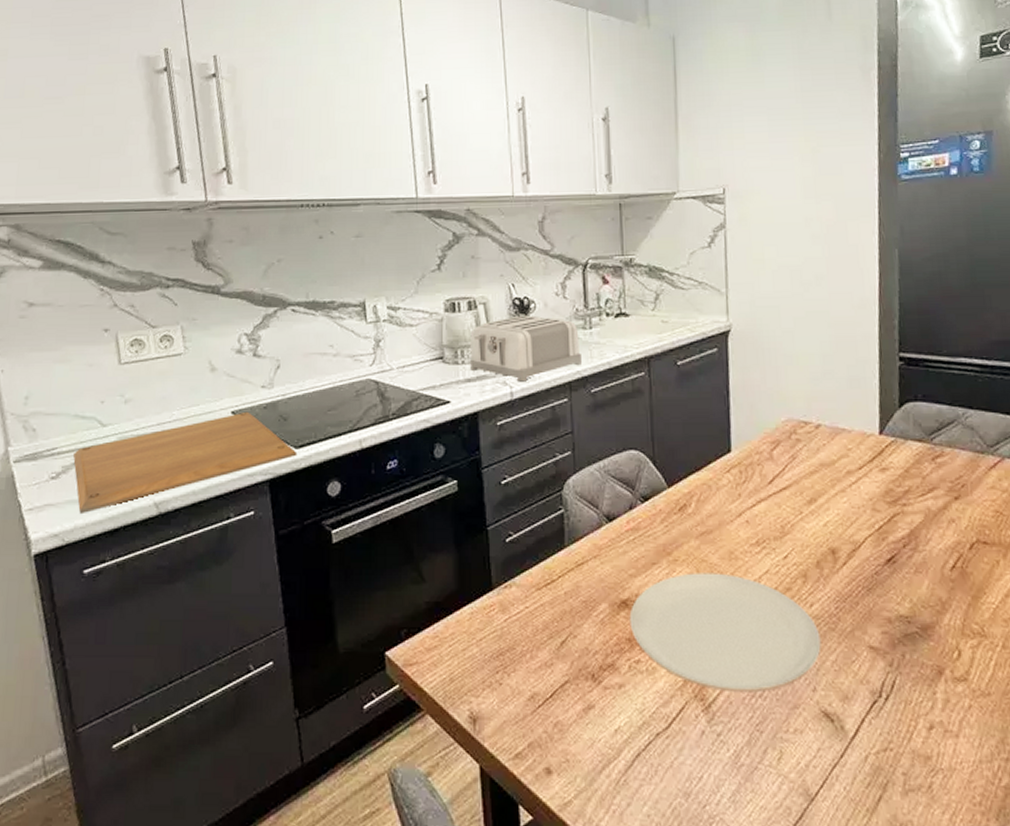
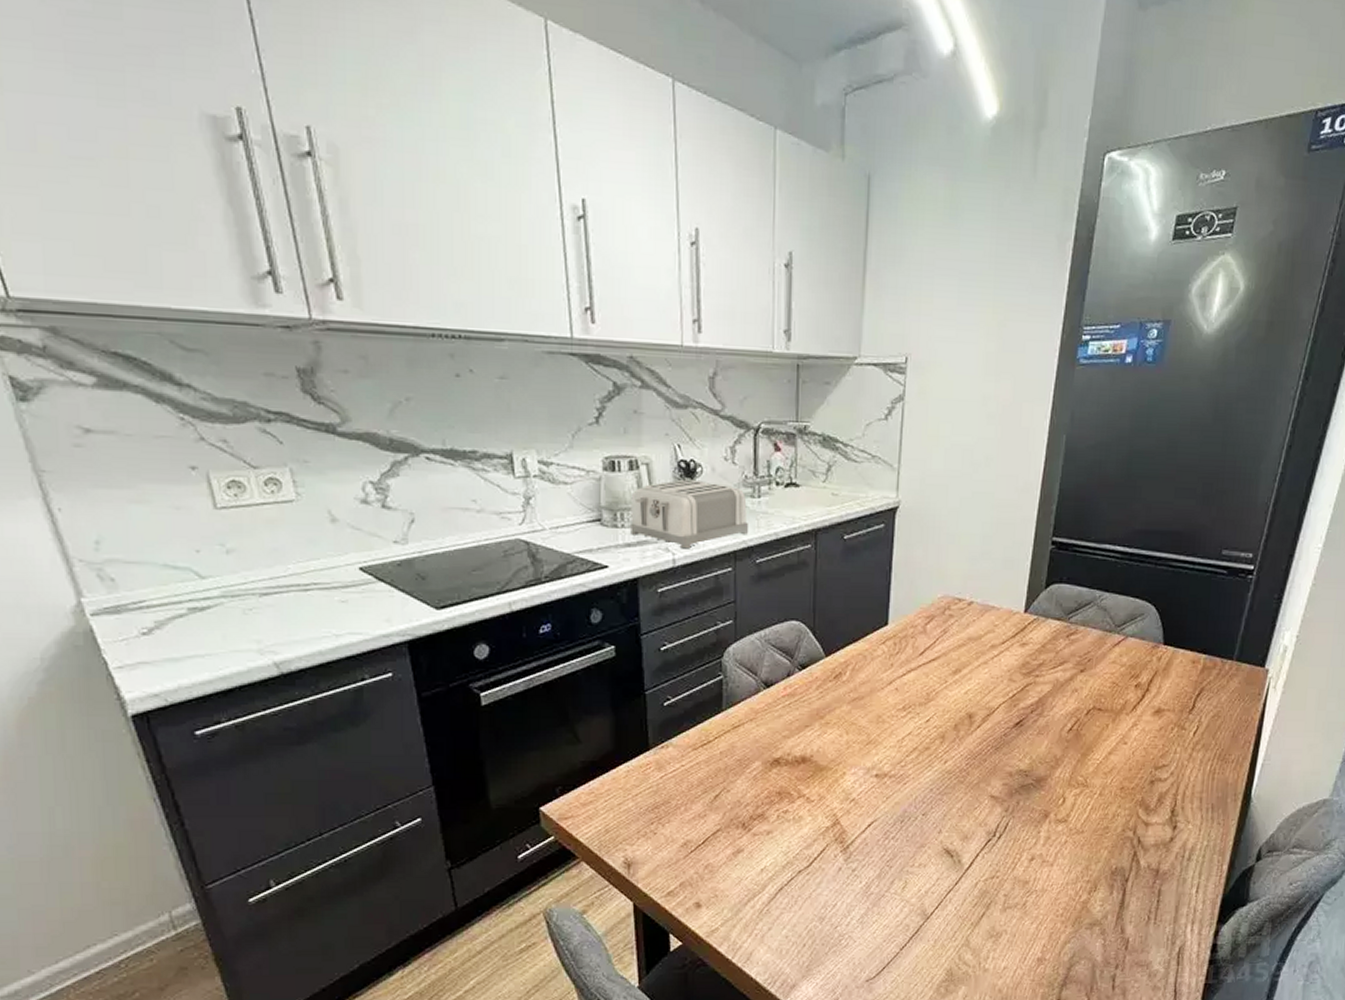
chopping board: present [73,411,298,515] -> none [168,568,439,674]
plate: present [629,573,821,693] -> none [780,734,950,836]

